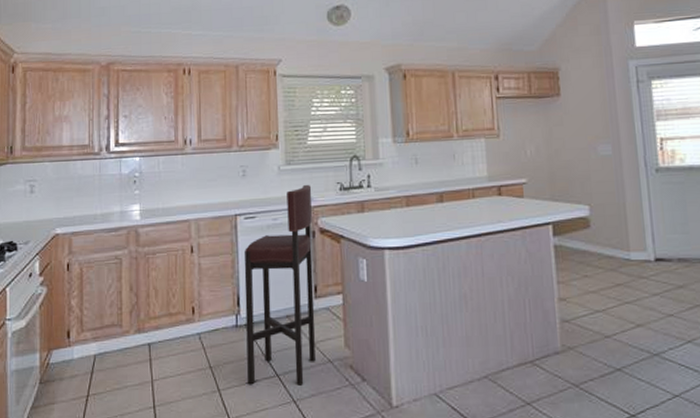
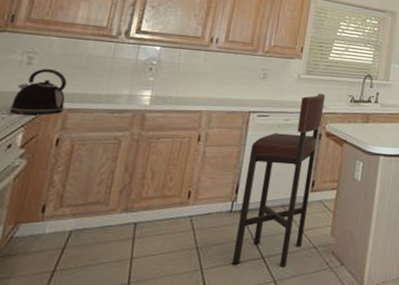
kettle: none [24,194,68,243] -> present [9,68,68,116]

